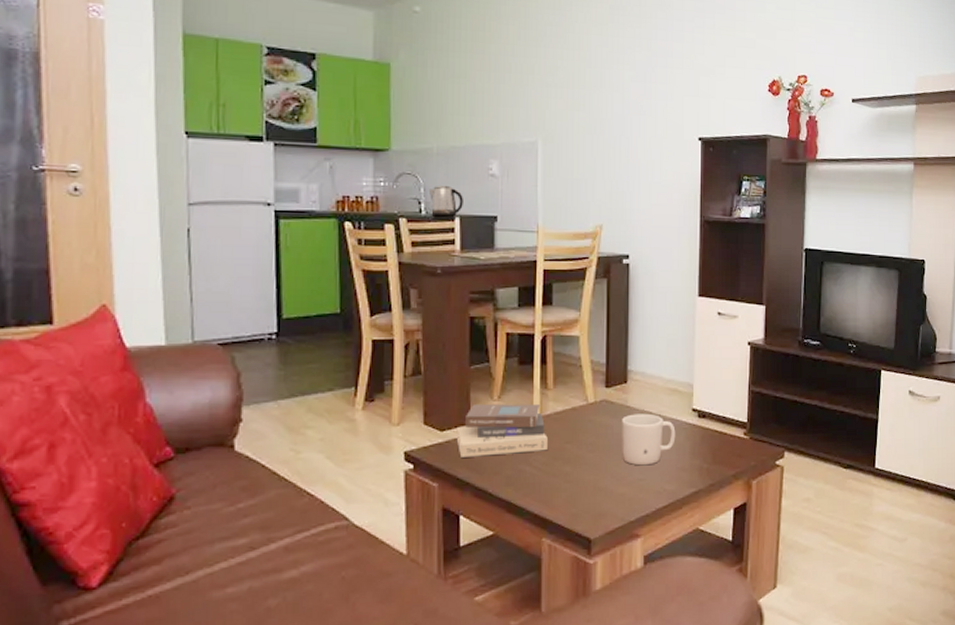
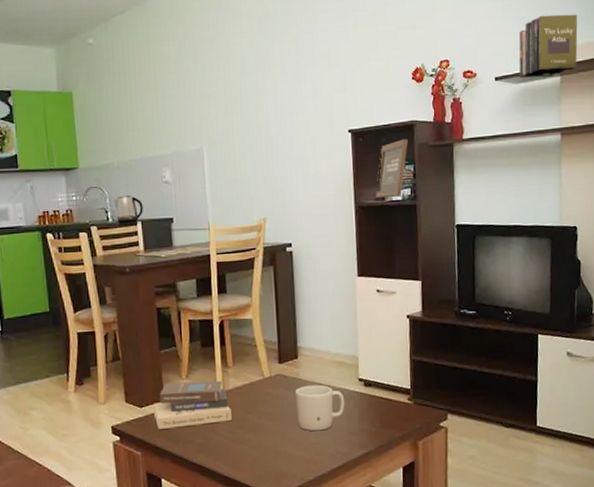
picture frame: none [723,153,760,215] -> present [375,138,408,199]
books: none [875,41,936,104] -> present [519,14,578,78]

